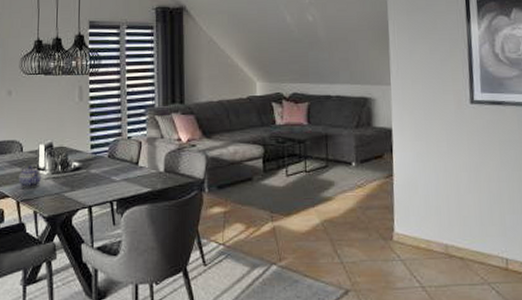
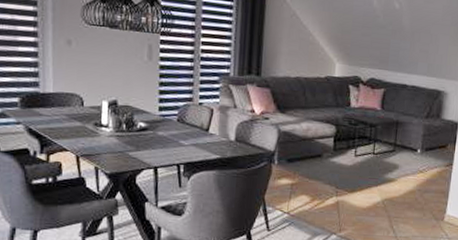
teapot: present [18,166,41,188] -> none [78,121,104,144]

